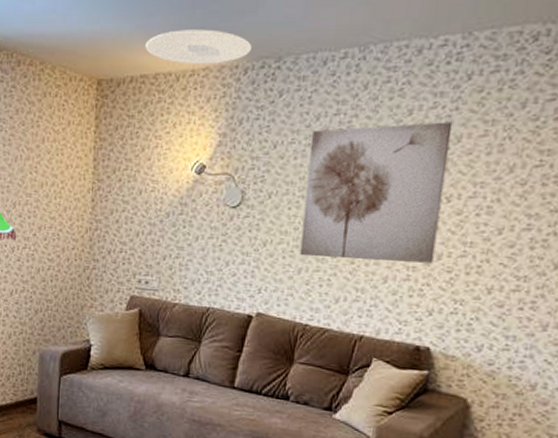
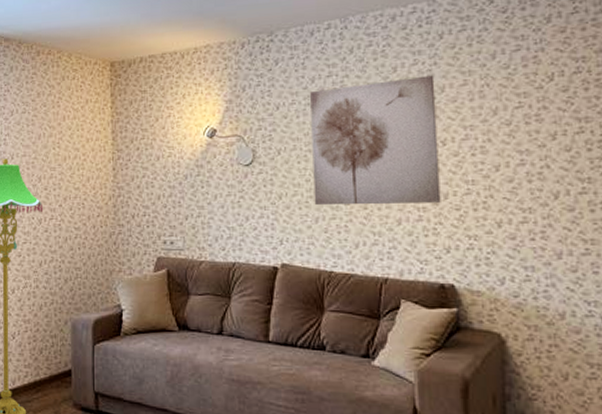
ceiling light: present [145,29,252,64] -> none [151,13,245,44]

